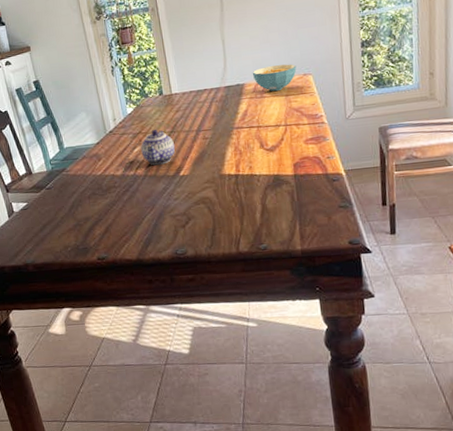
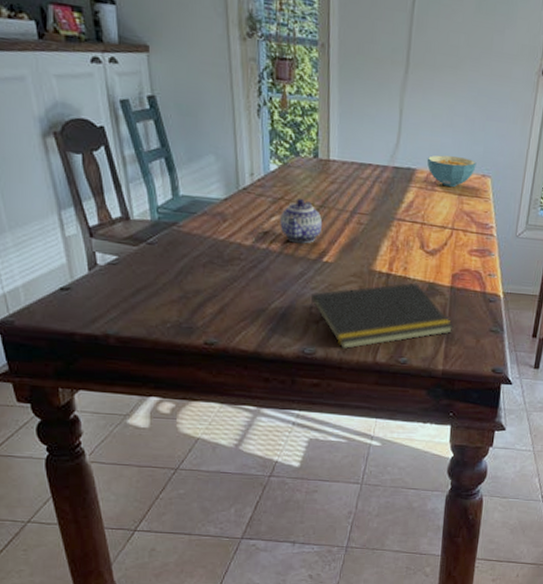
notepad: none [175,177,304,246] -> present [309,282,454,350]

